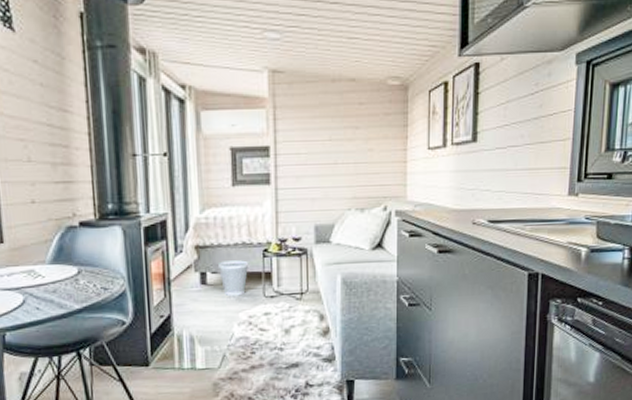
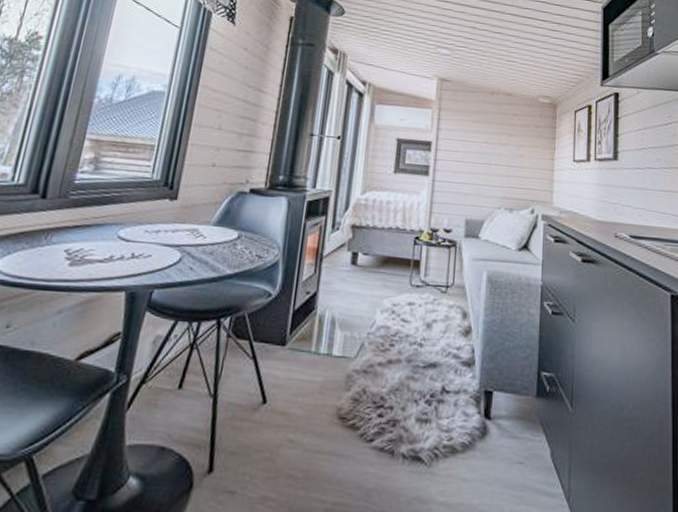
wastebasket: present [217,260,249,297] -> none [369,243,400,281]

